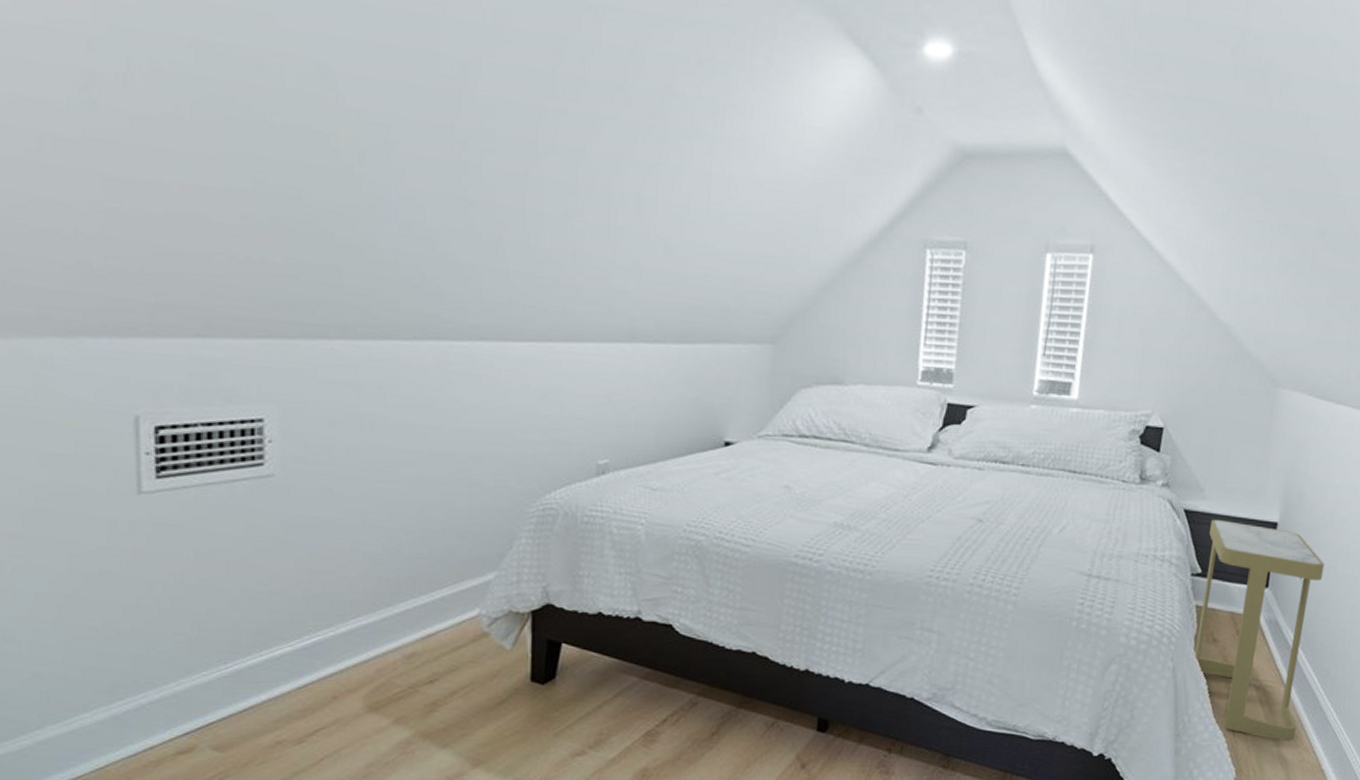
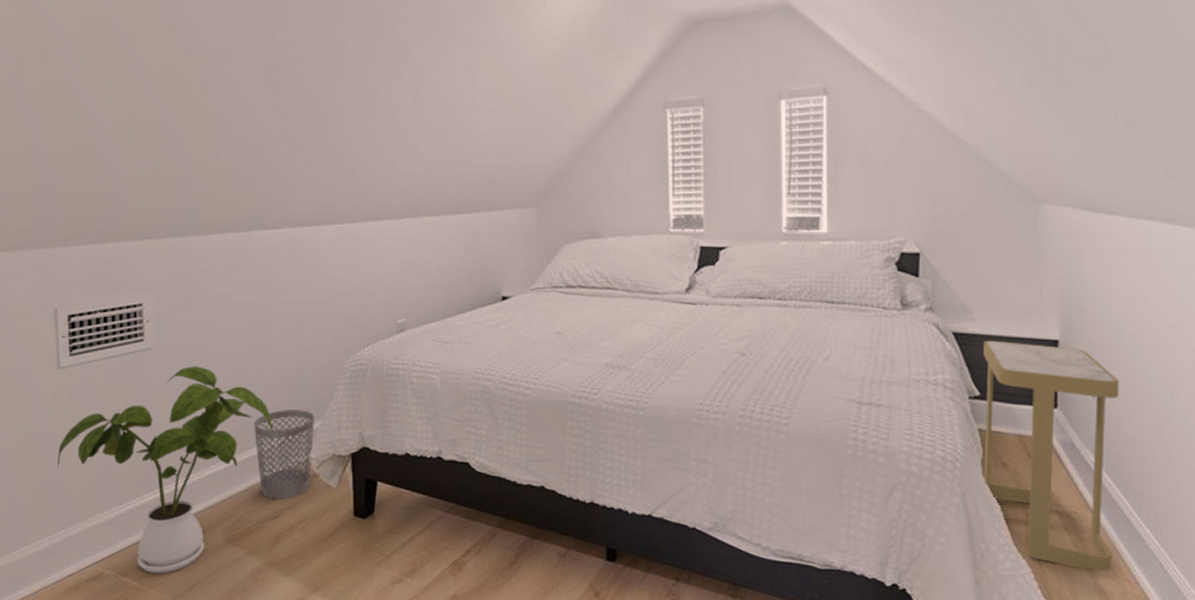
house plant: none [133,500,435,747] -> present [57,366,274,574]
wastebasket: none [409,557,489,661] -> present [253,410,315,499]

